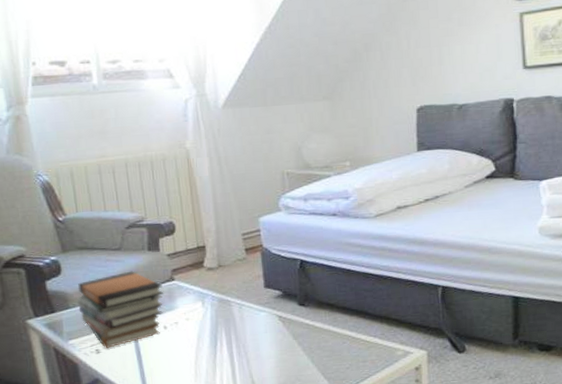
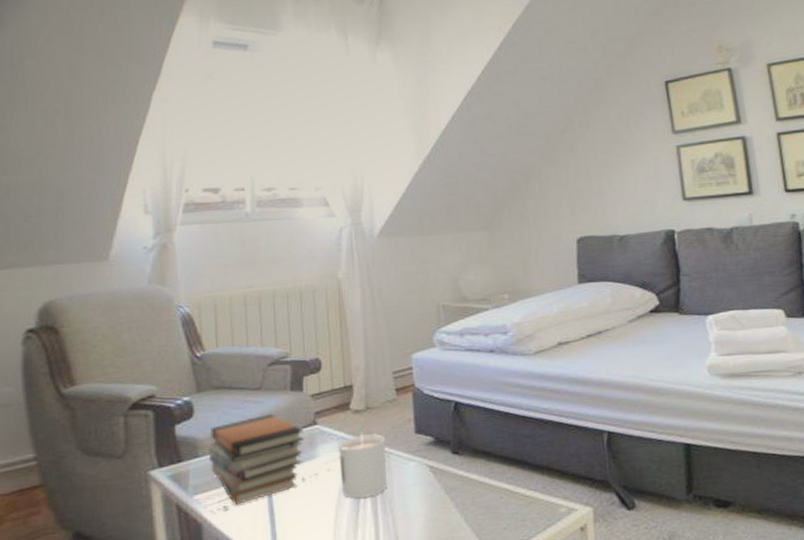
candle: none [195,287,240,343] -> present [338,432,387,499]

